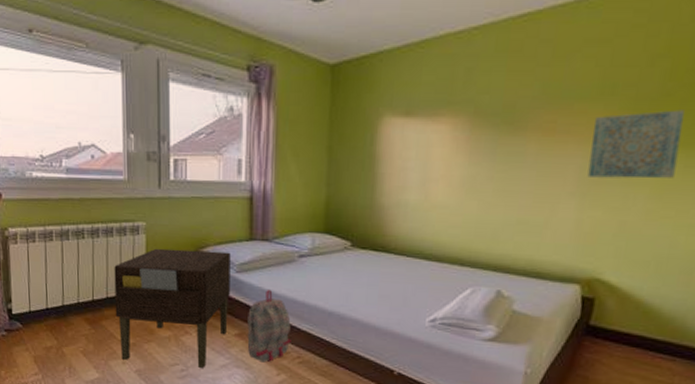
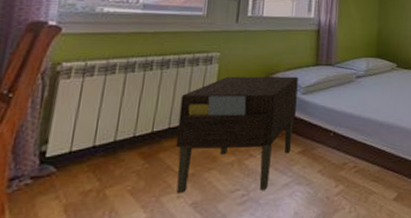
backpack: present [247,290,291,363] -> none [309,108,349,176]

